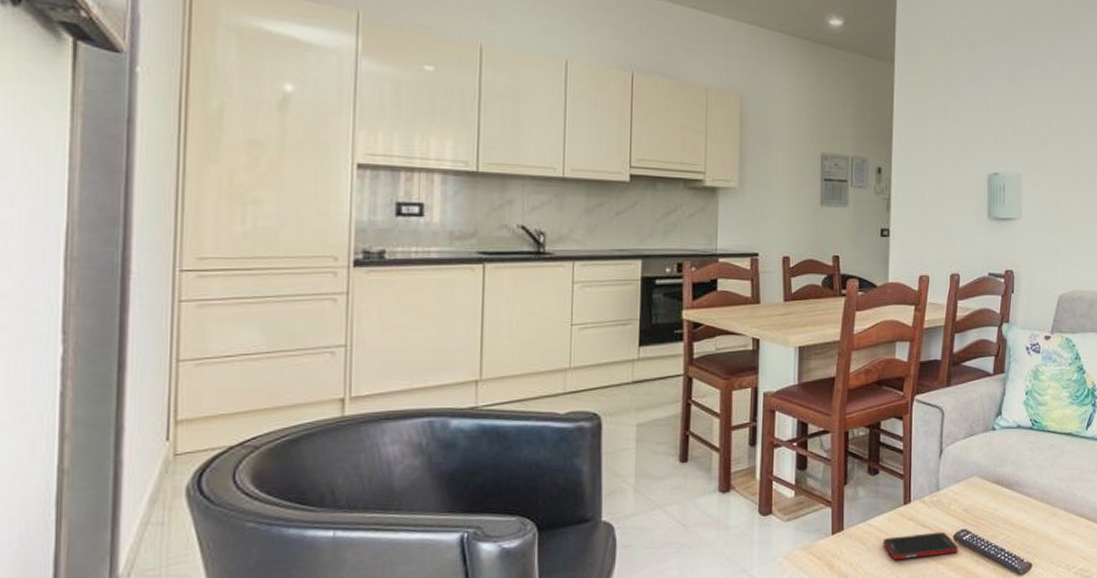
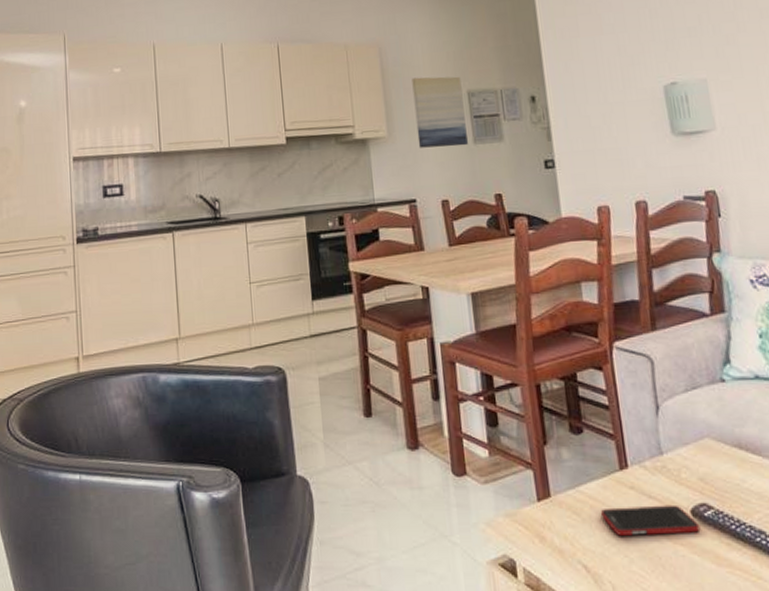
wall art: none [768,132,817,206] -> present [412,76,468,148]

